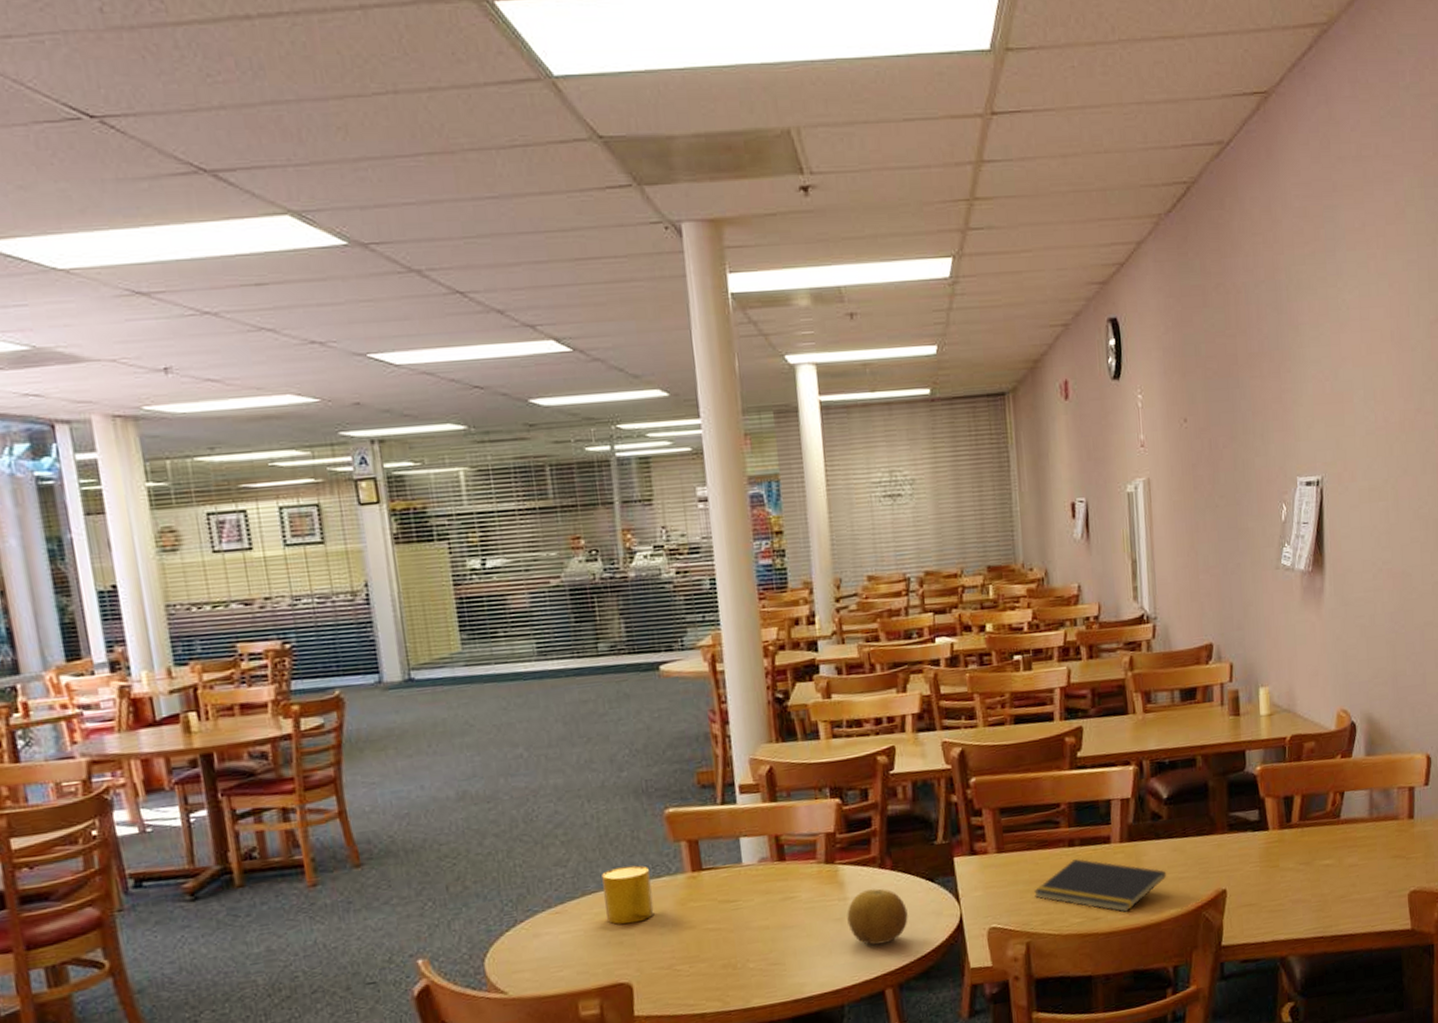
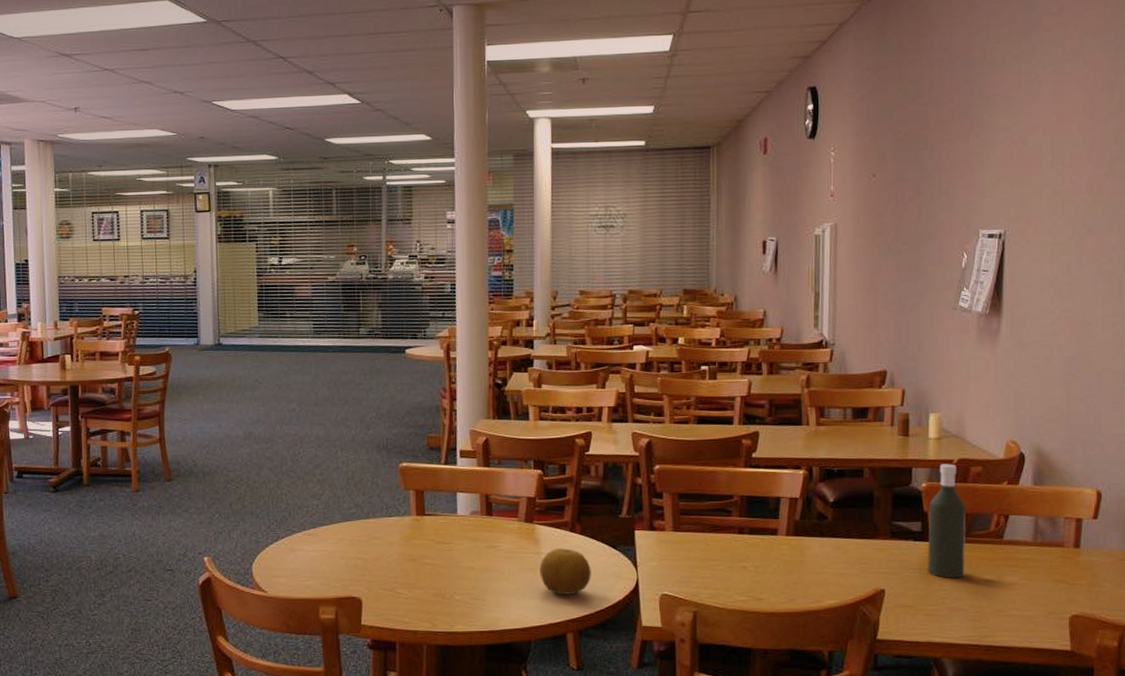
cup: present [602,865,654,925] -> none [346,505,384,551]
notepad: present [1034,859,1167,913] -> none [704,545,828,598]
bottle: none [1265,741,1305,869] -> present [928,464,966,579]

